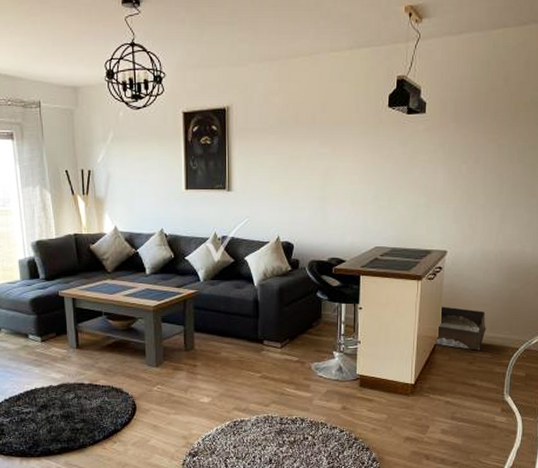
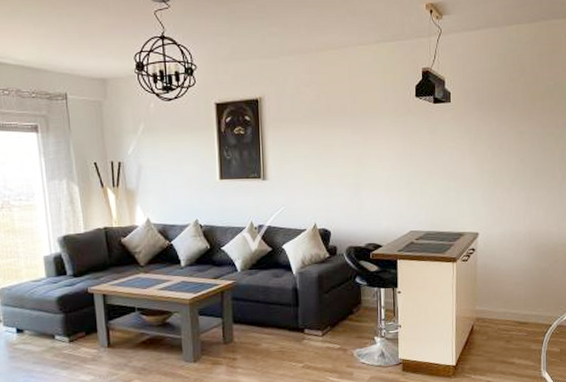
storage bin: present [433,306,486,351] -> none [471,287,520,329]

